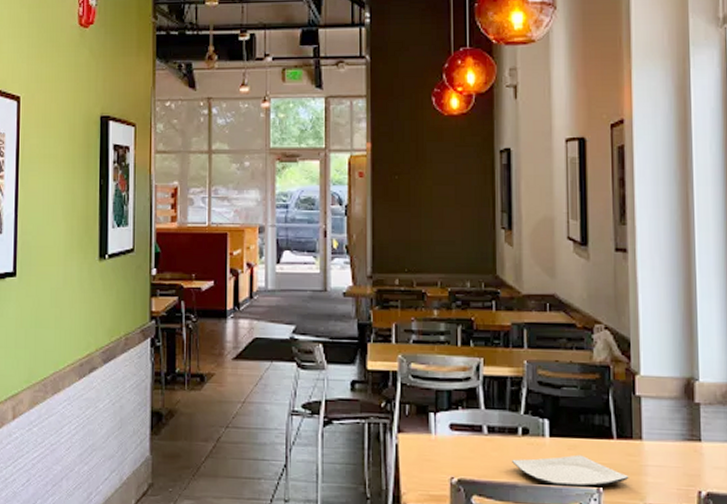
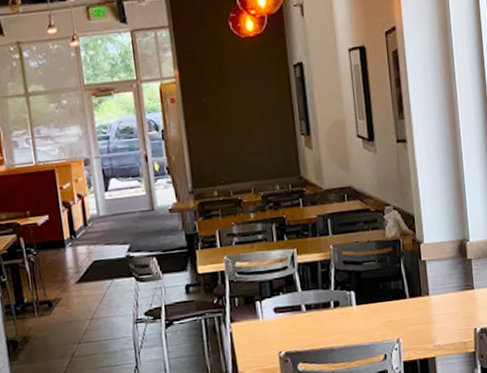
plate: present [512,454,629,488] -> none [328,315,421,345]

